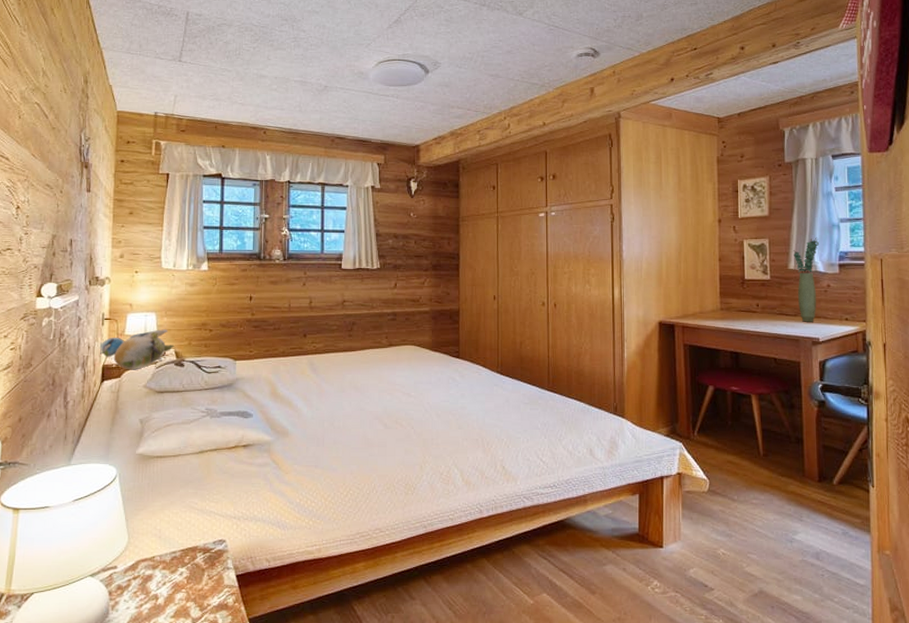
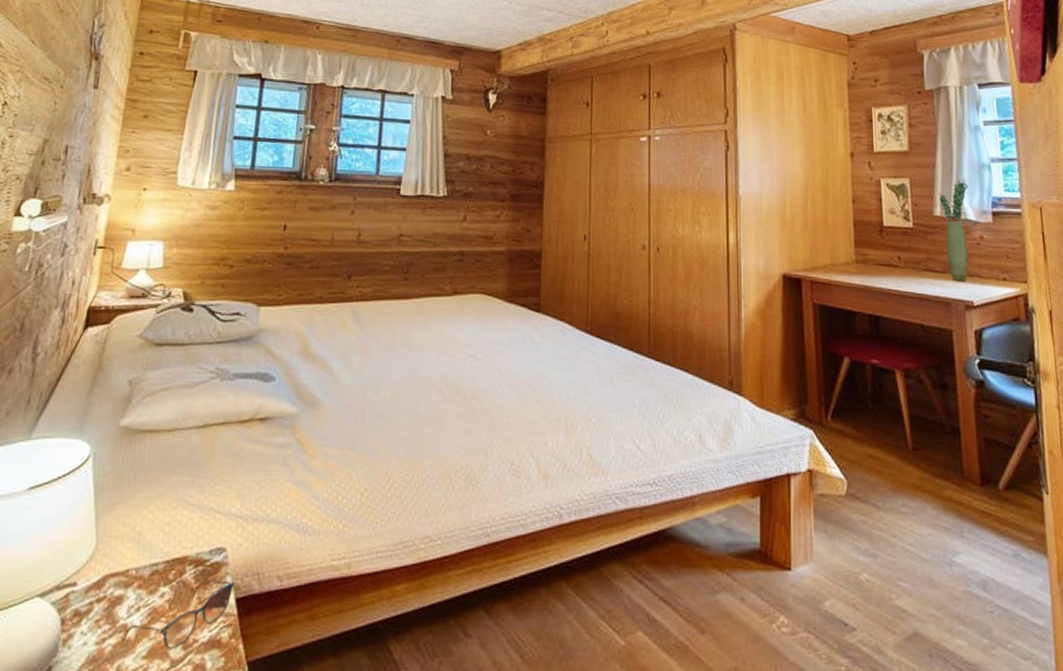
plush toy: present [100,329,175,370] -> none [87,262,184,315]
glasses: none [155,563,234,612] -> present [122,580,235,650]

